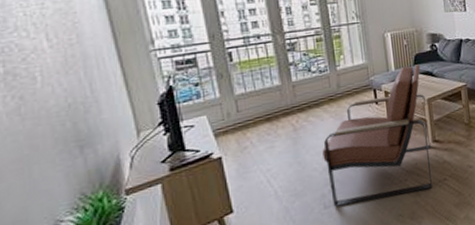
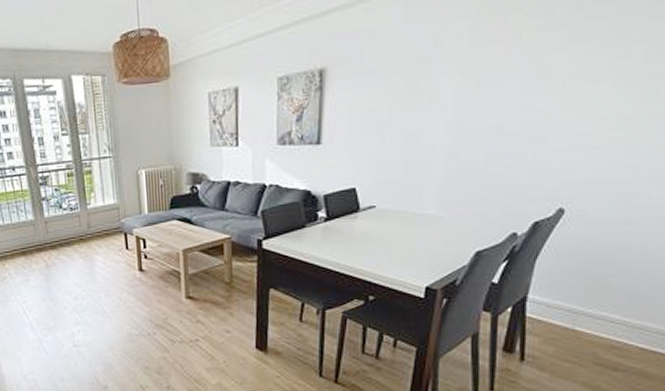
armchair: present [322,64,433,207] -> none [72,209,184,348]

